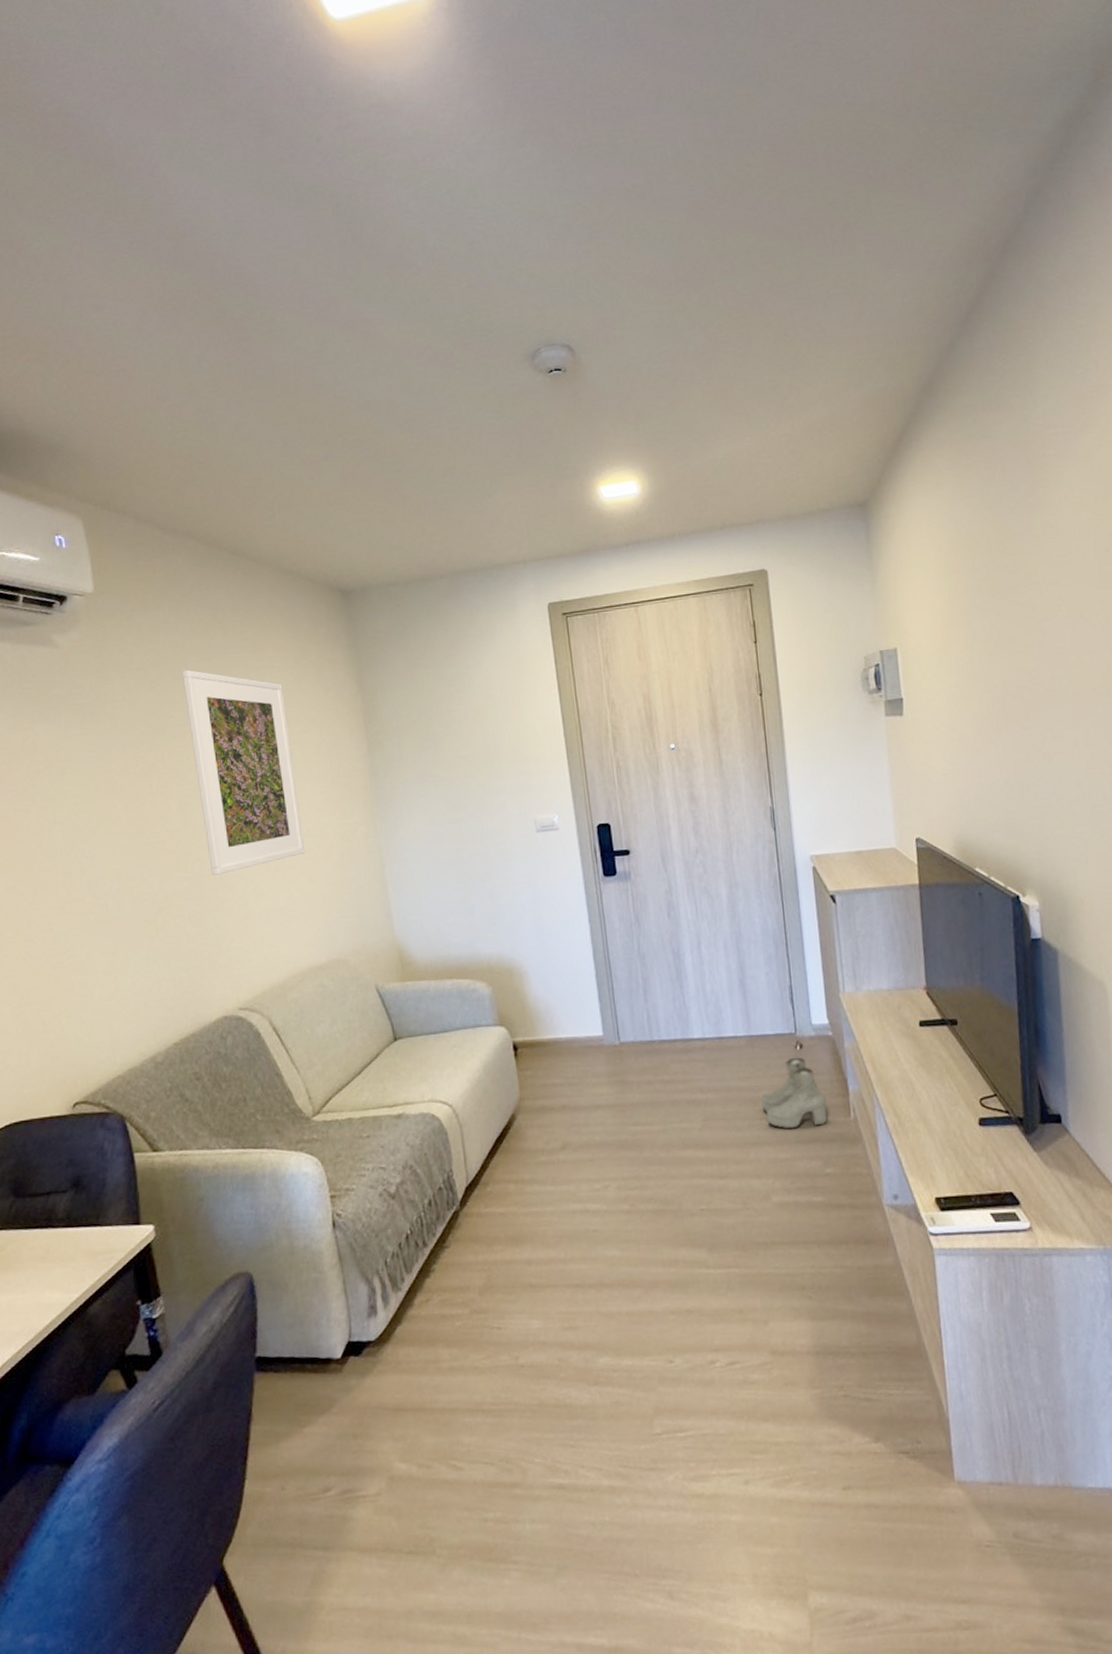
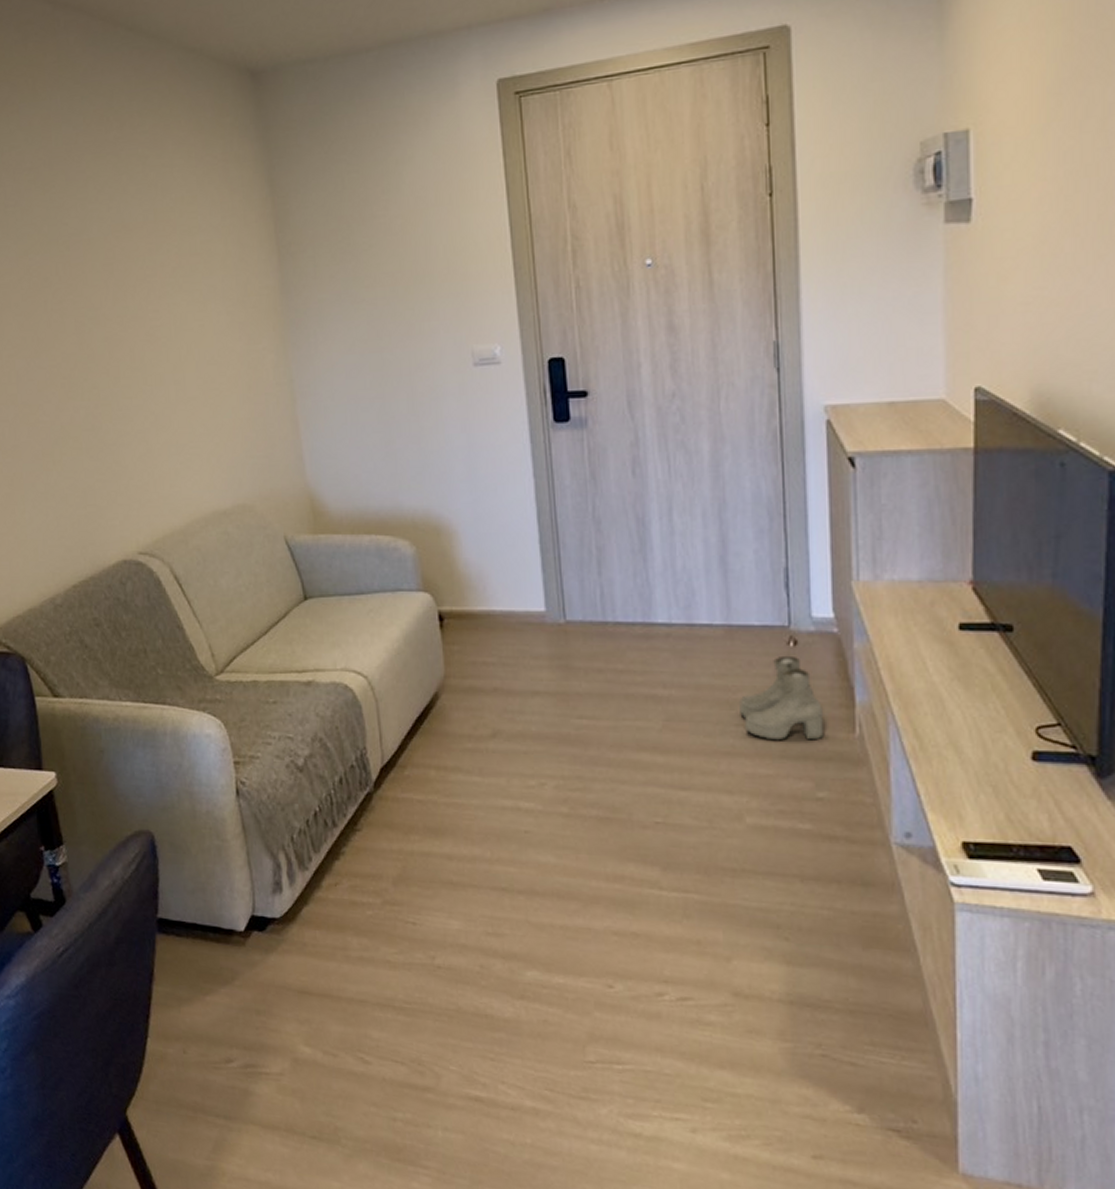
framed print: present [182,669,306,875] -> none [75,169,209,405]

